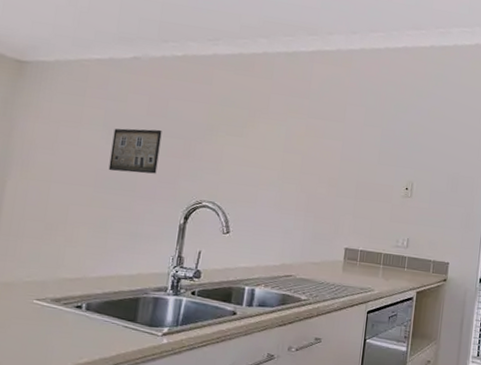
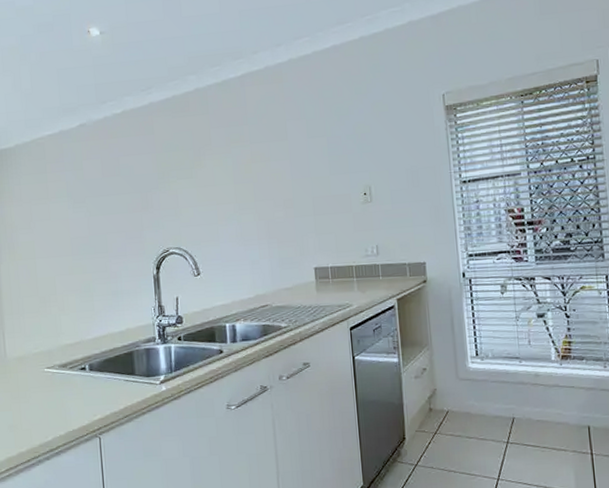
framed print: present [108,128,162,174] -> none [77,188,123,238]

